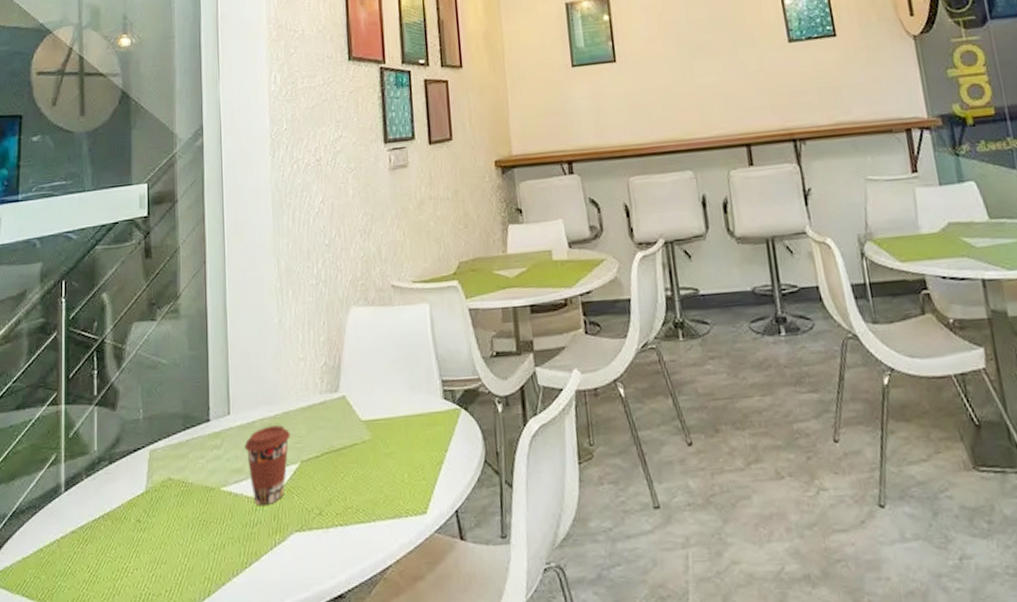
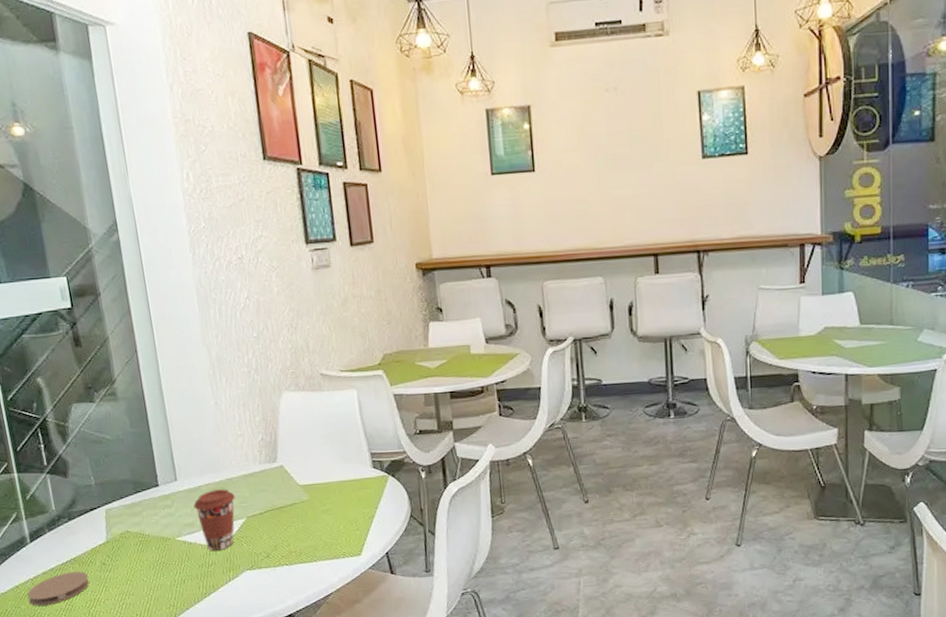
coaster: none [50,530,120,576] -> present [26,571,89,606]

